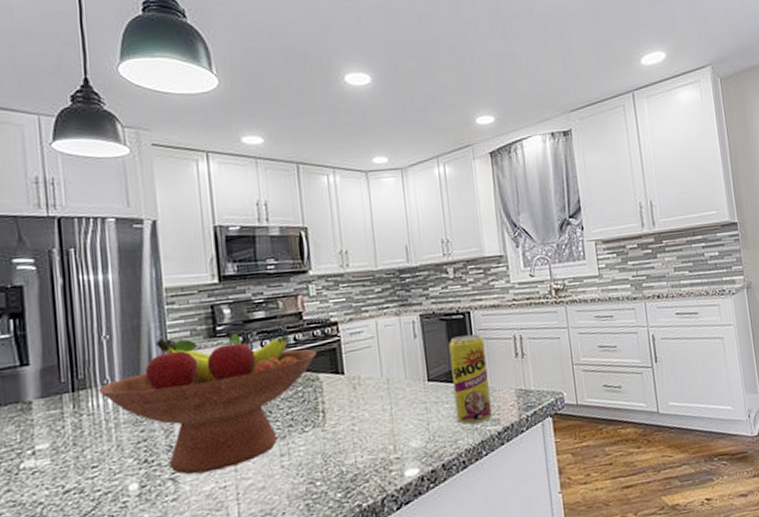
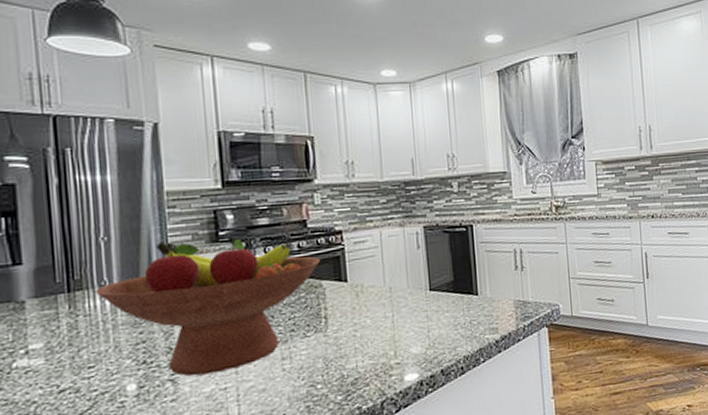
beverage can: present [449,334,492,425] -> none [451,247,491,333]

